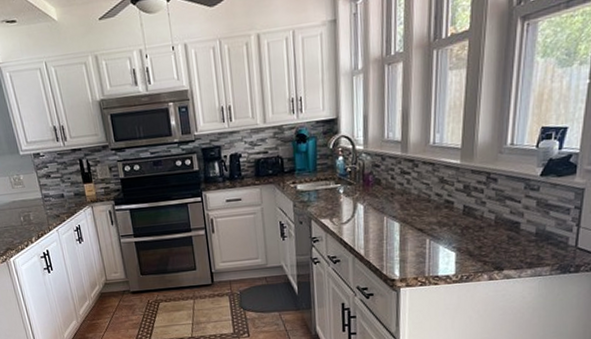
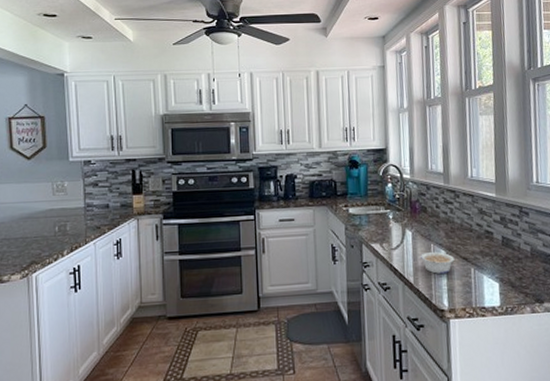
legume: none [372,224,409,246] -> present [421,251,455,274]

